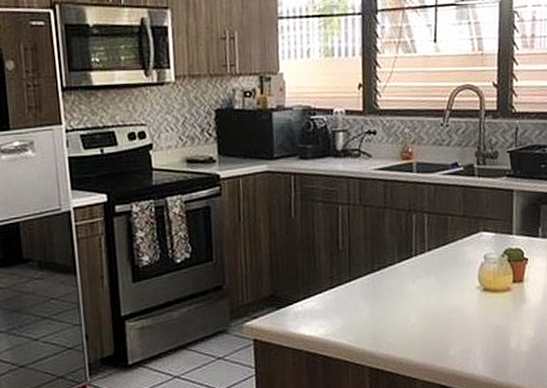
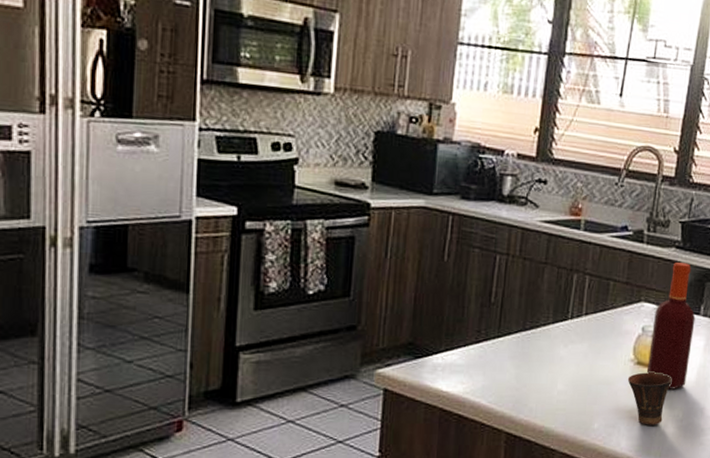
cup: none [476,296,520,347] -> present [627,372,672,425]
bottle: none [493,190,535,311] -> present [646,262,696,389]

